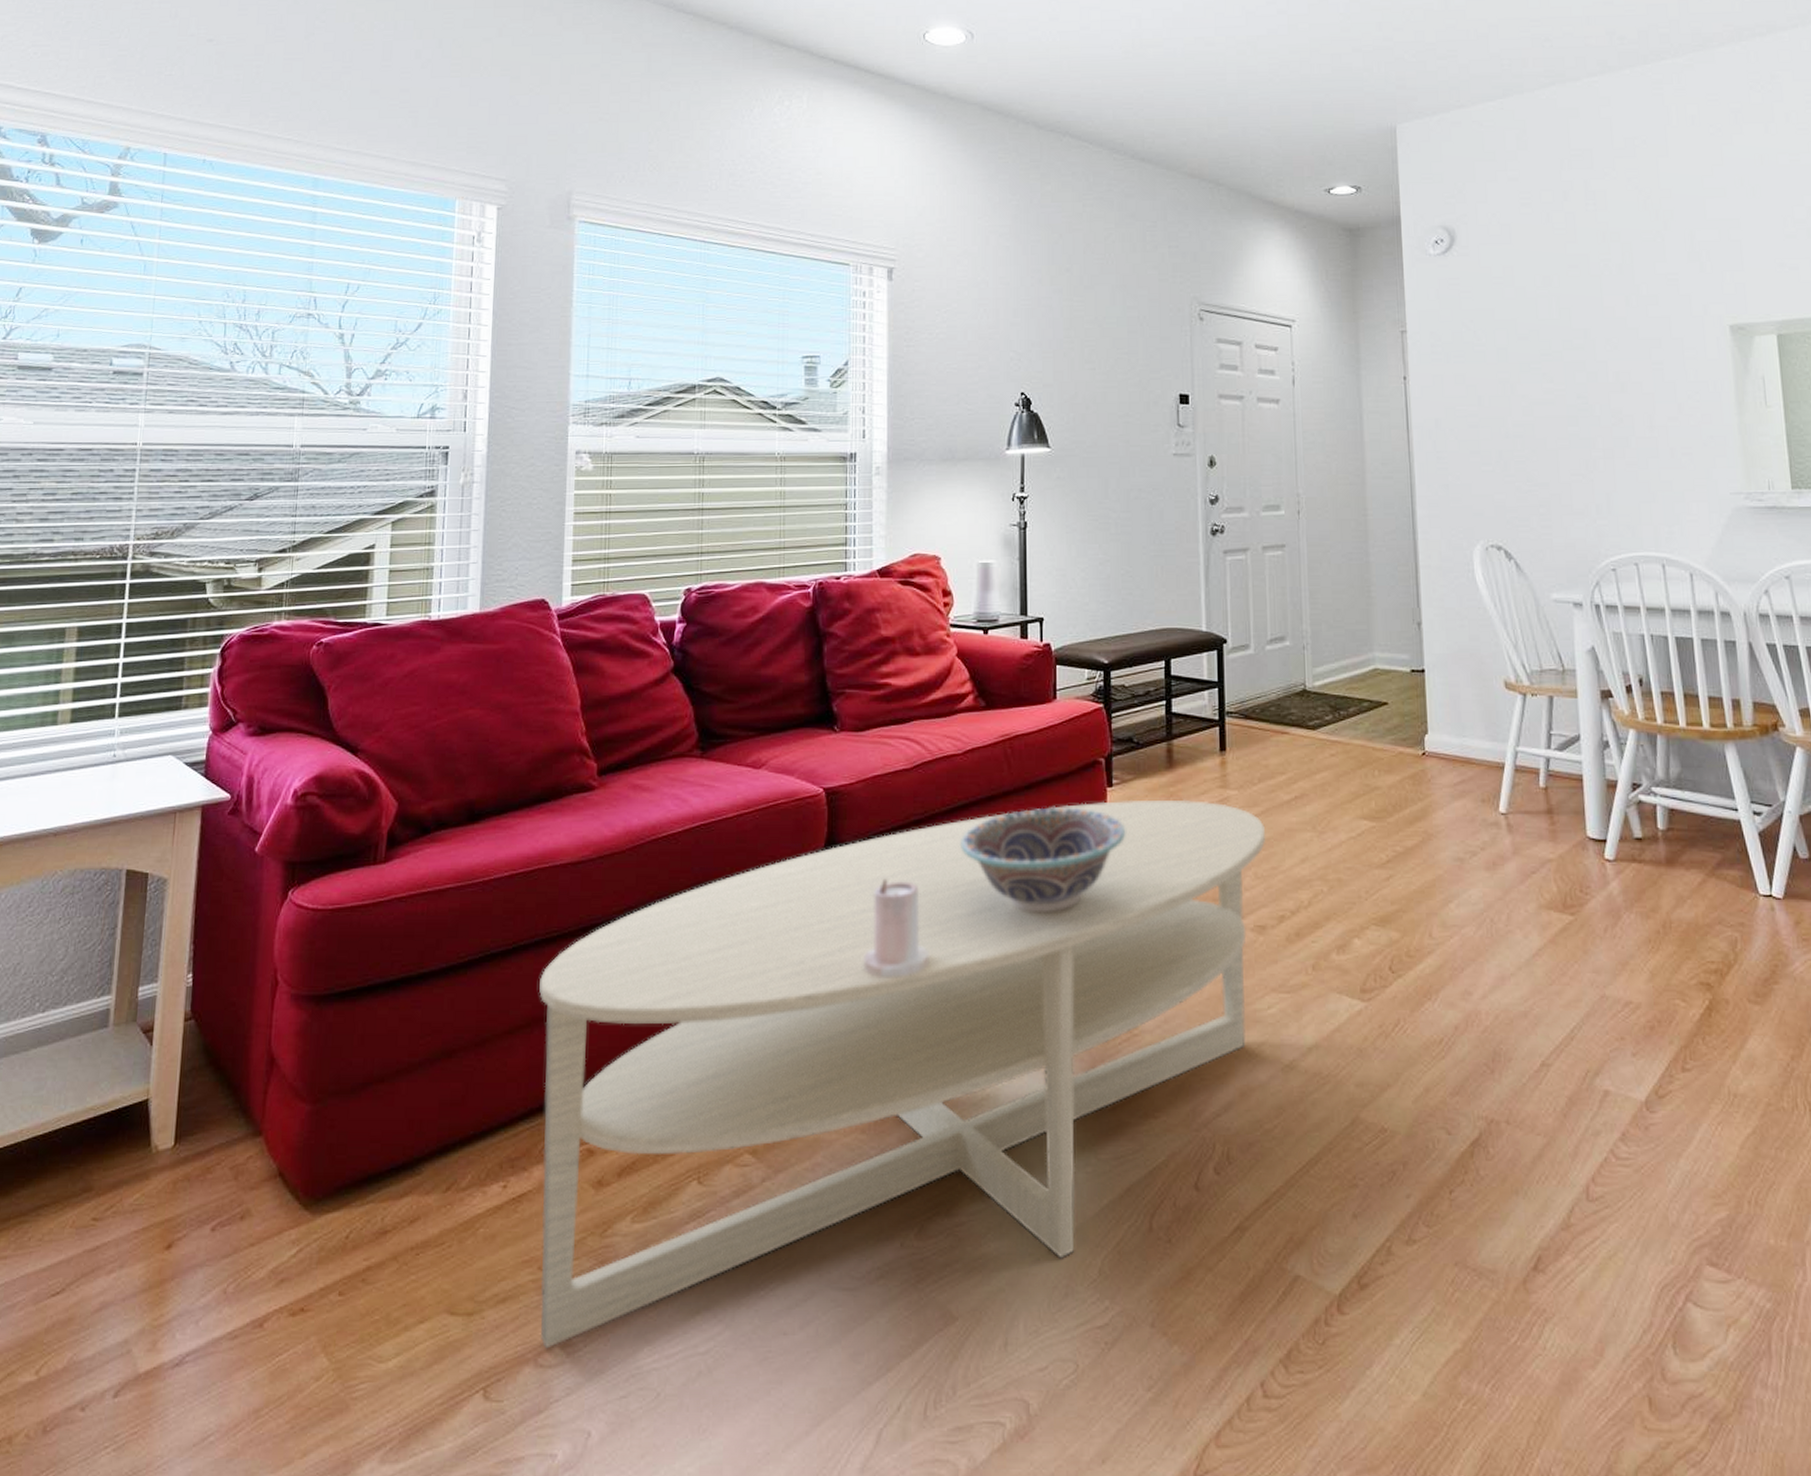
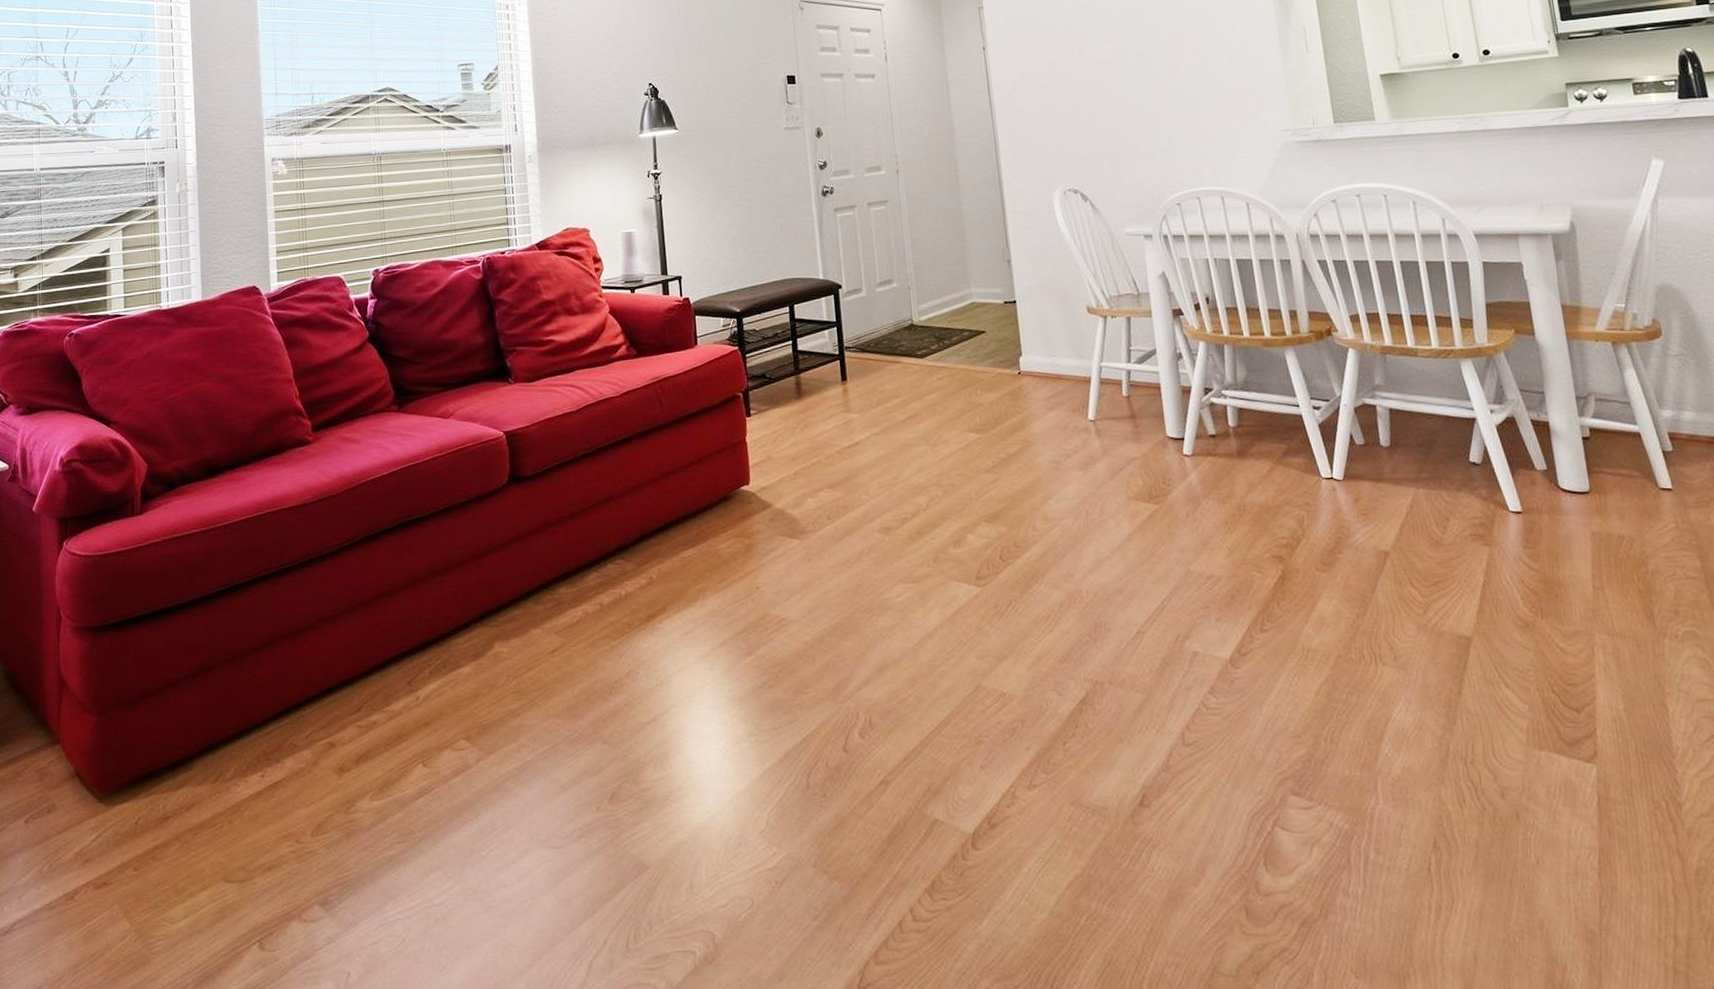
coffee table: present [539,799,1266,1349] -> none [278,423,887,907]
candle: present [863,878,930,978] -> none [548,505,605,588]
decorative bowl: present [961,807,1125,914] -> none [624,436,764,527]

